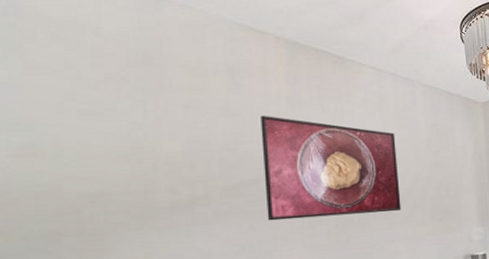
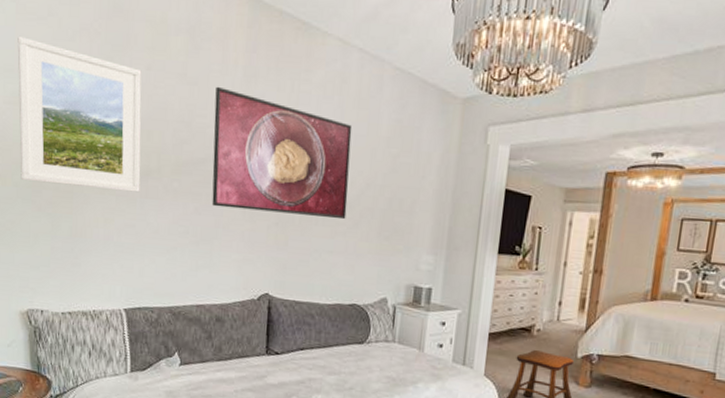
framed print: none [25,89,186,232] -> present [17,36,142,193]

